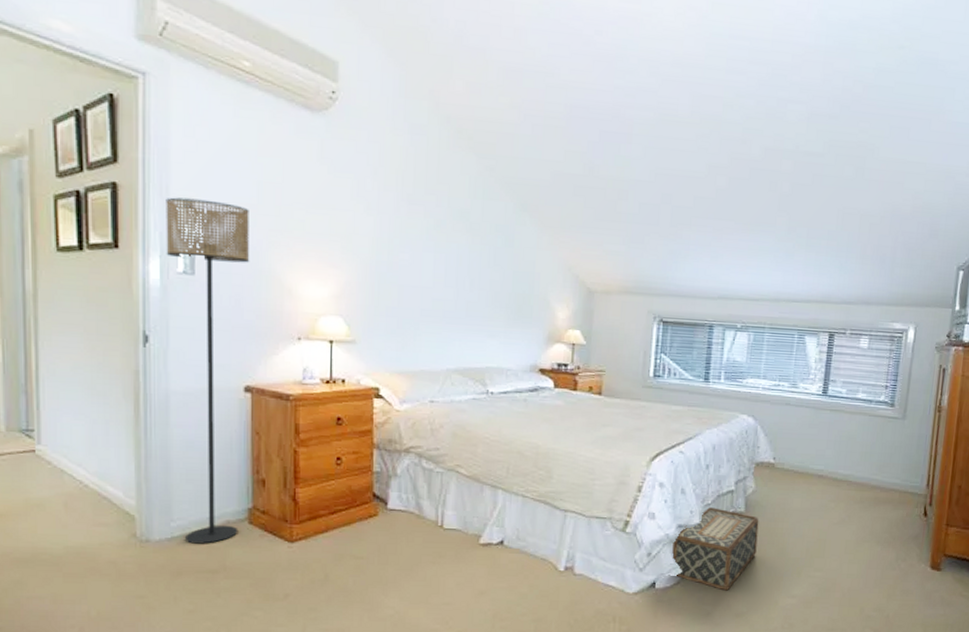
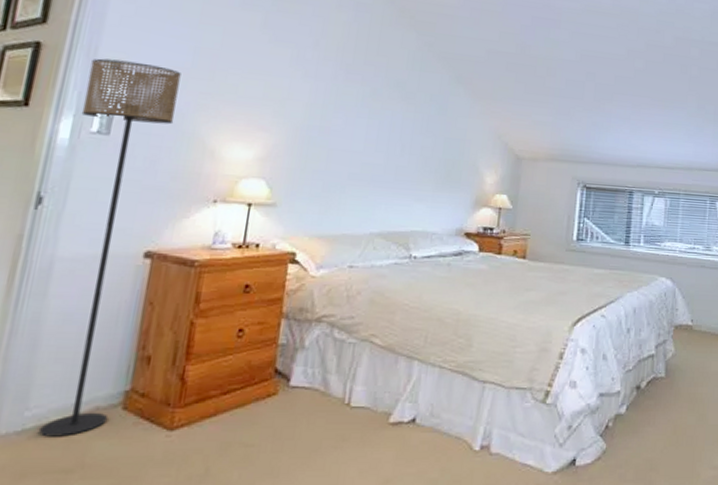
woven basket: present [672,507,759,591] -> none [593,373,679,465]

